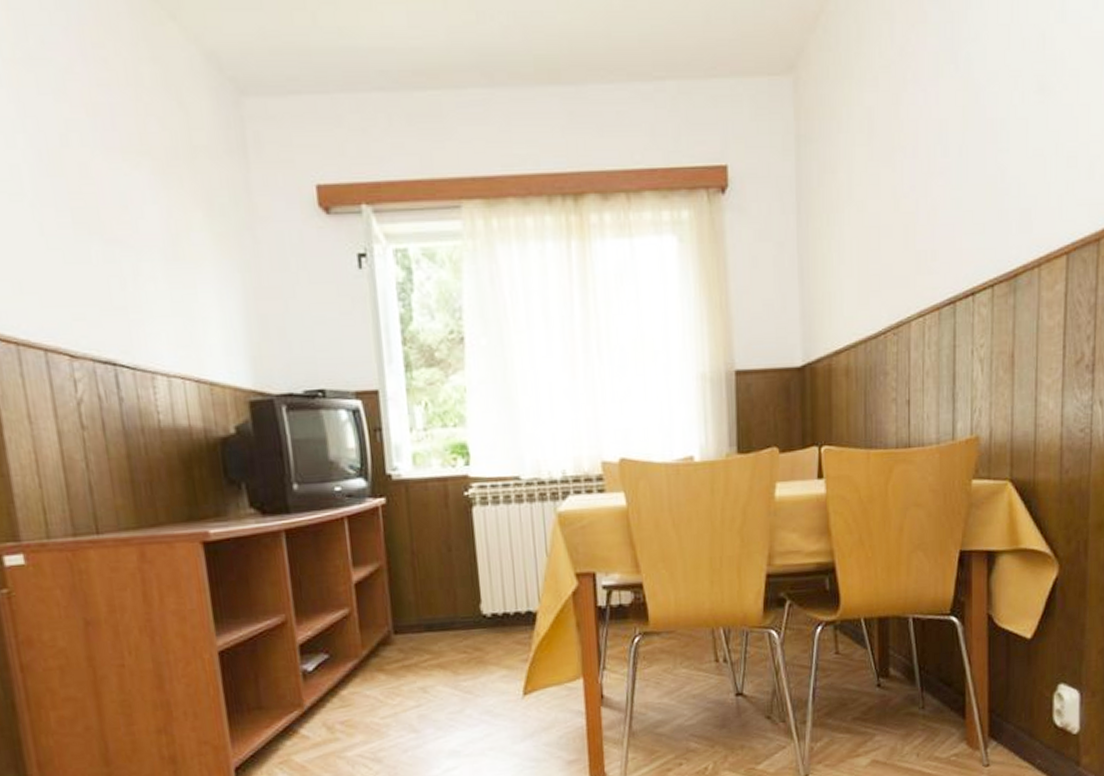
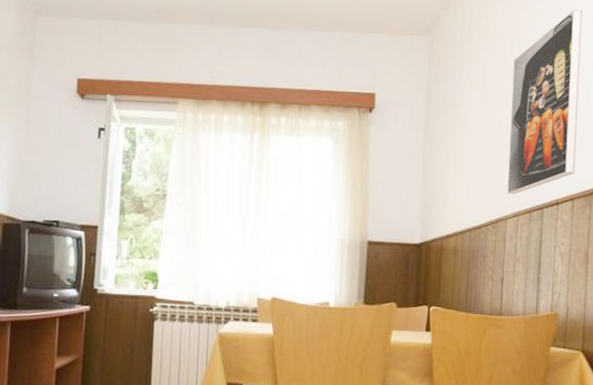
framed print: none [908,17,996,288] -> present [507,10,582,195]

